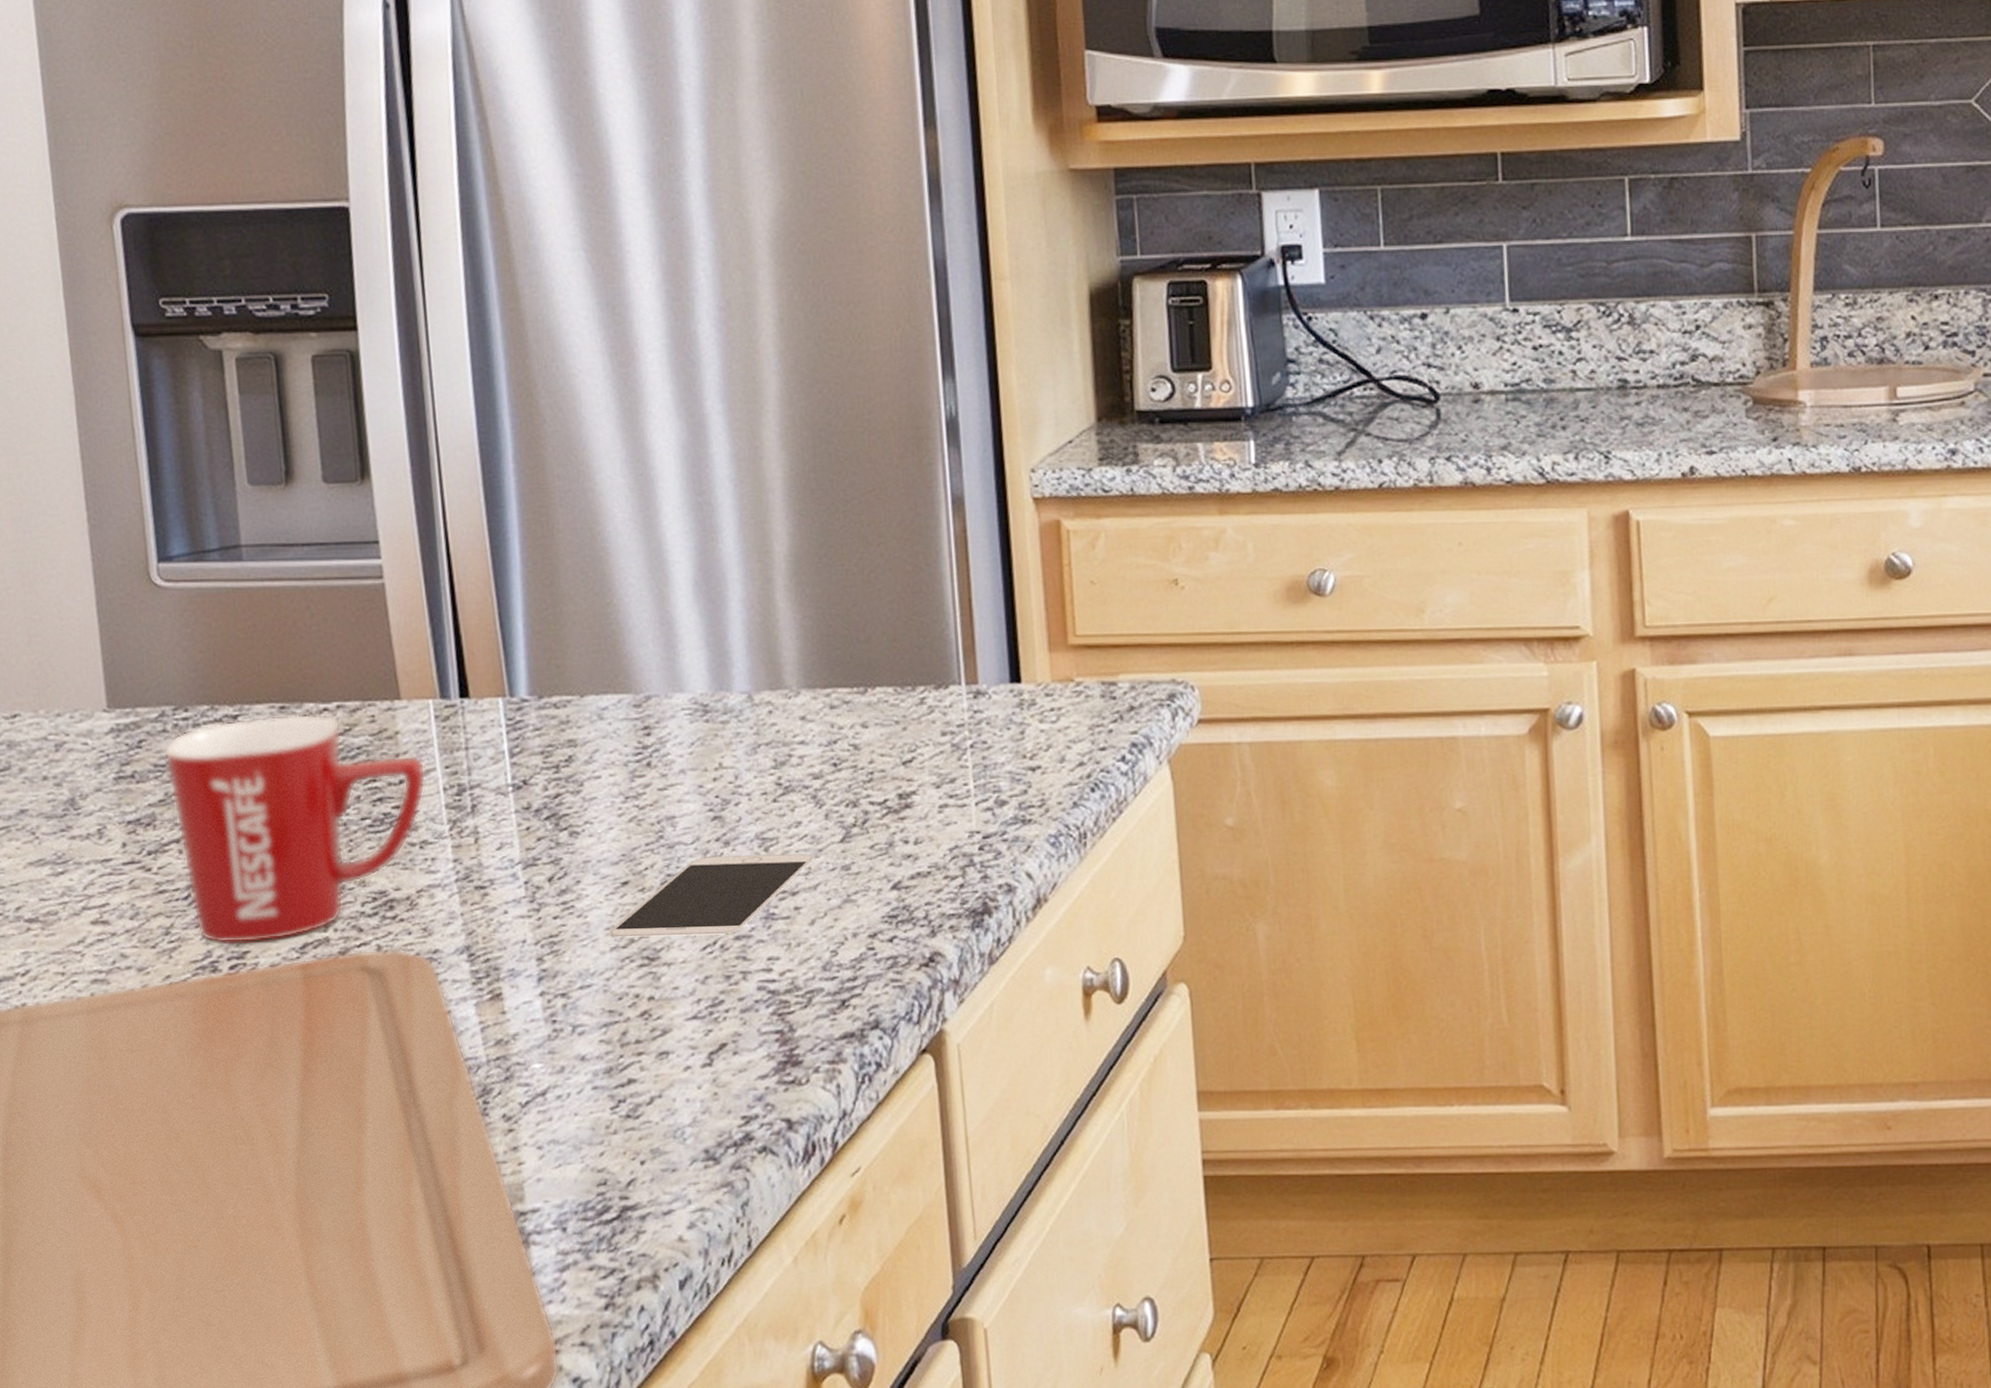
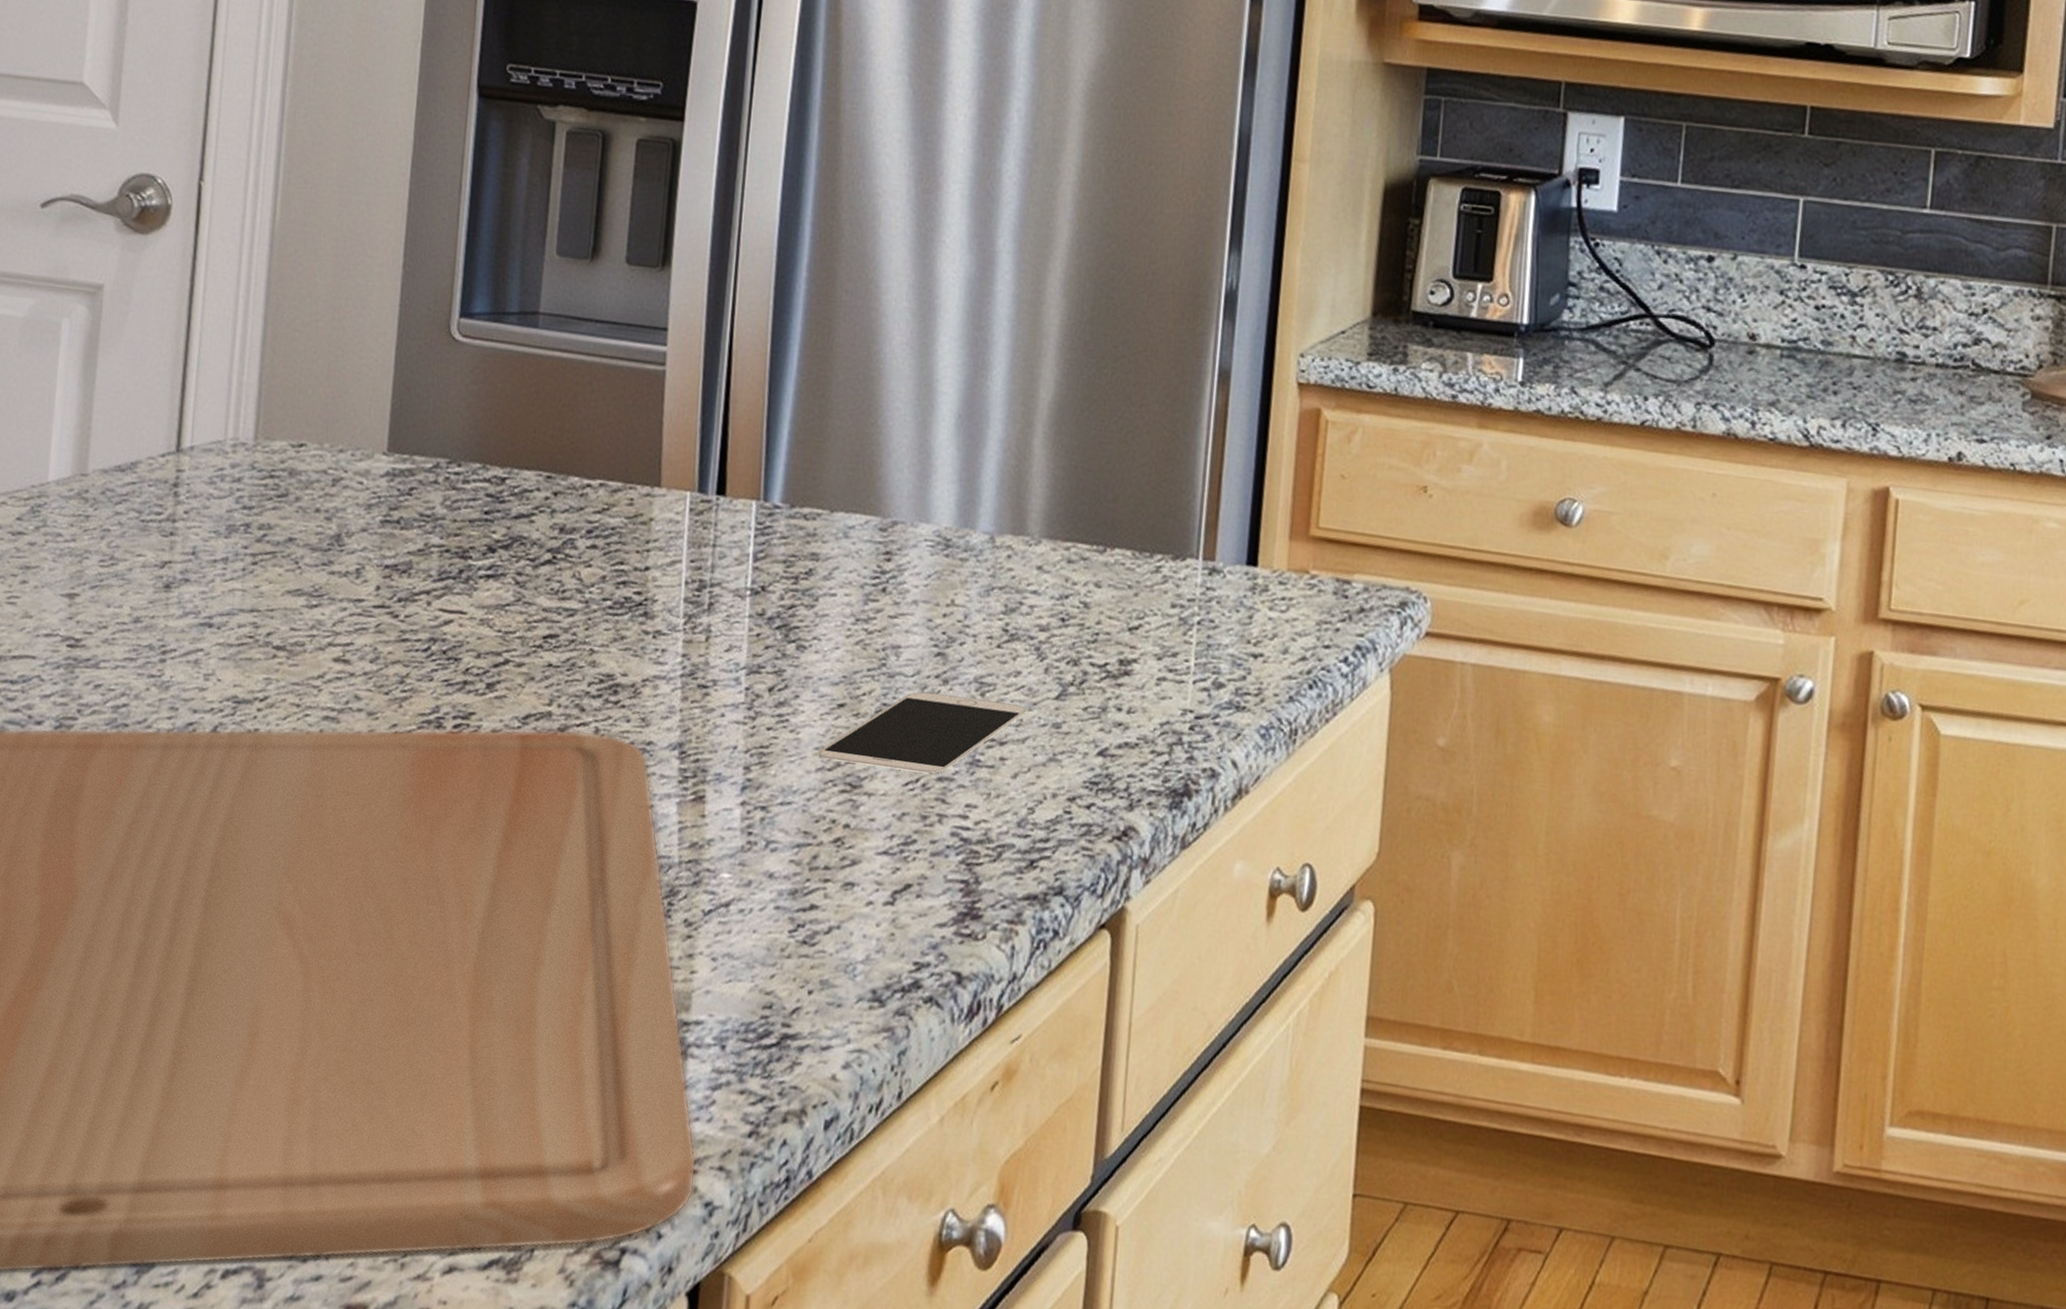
mug: present [163,714,427,944] -> none [429,482,672,707]

